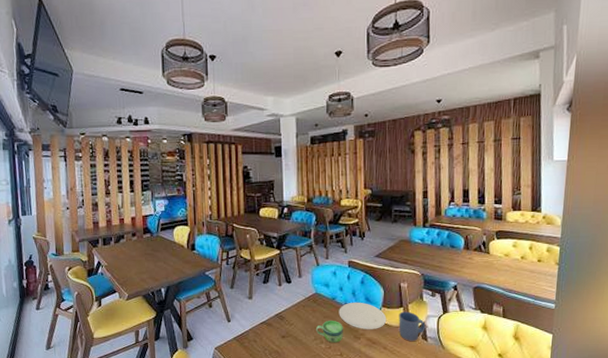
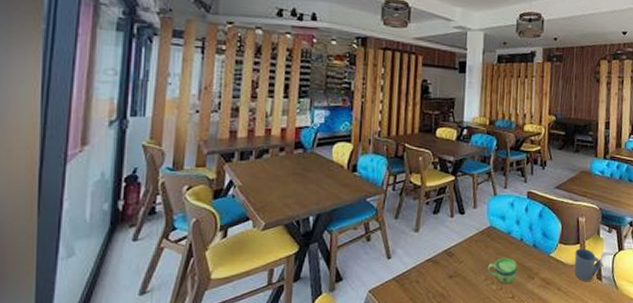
plate: present [339,302,387,330] -> none [513,237,563,269]

